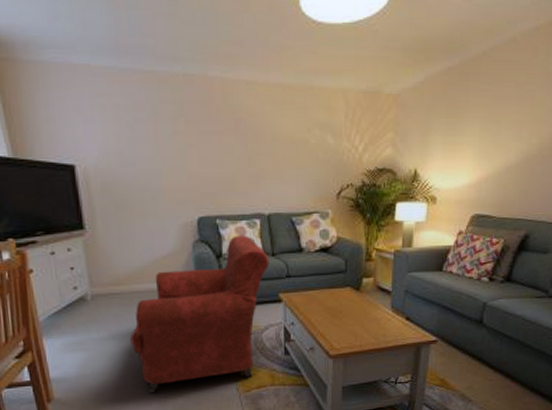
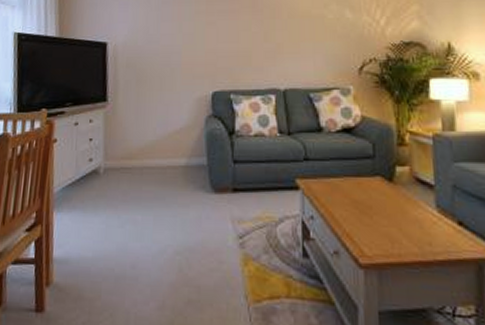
armchair: present [130,235,270,393] -> none [135,111,285,289]

